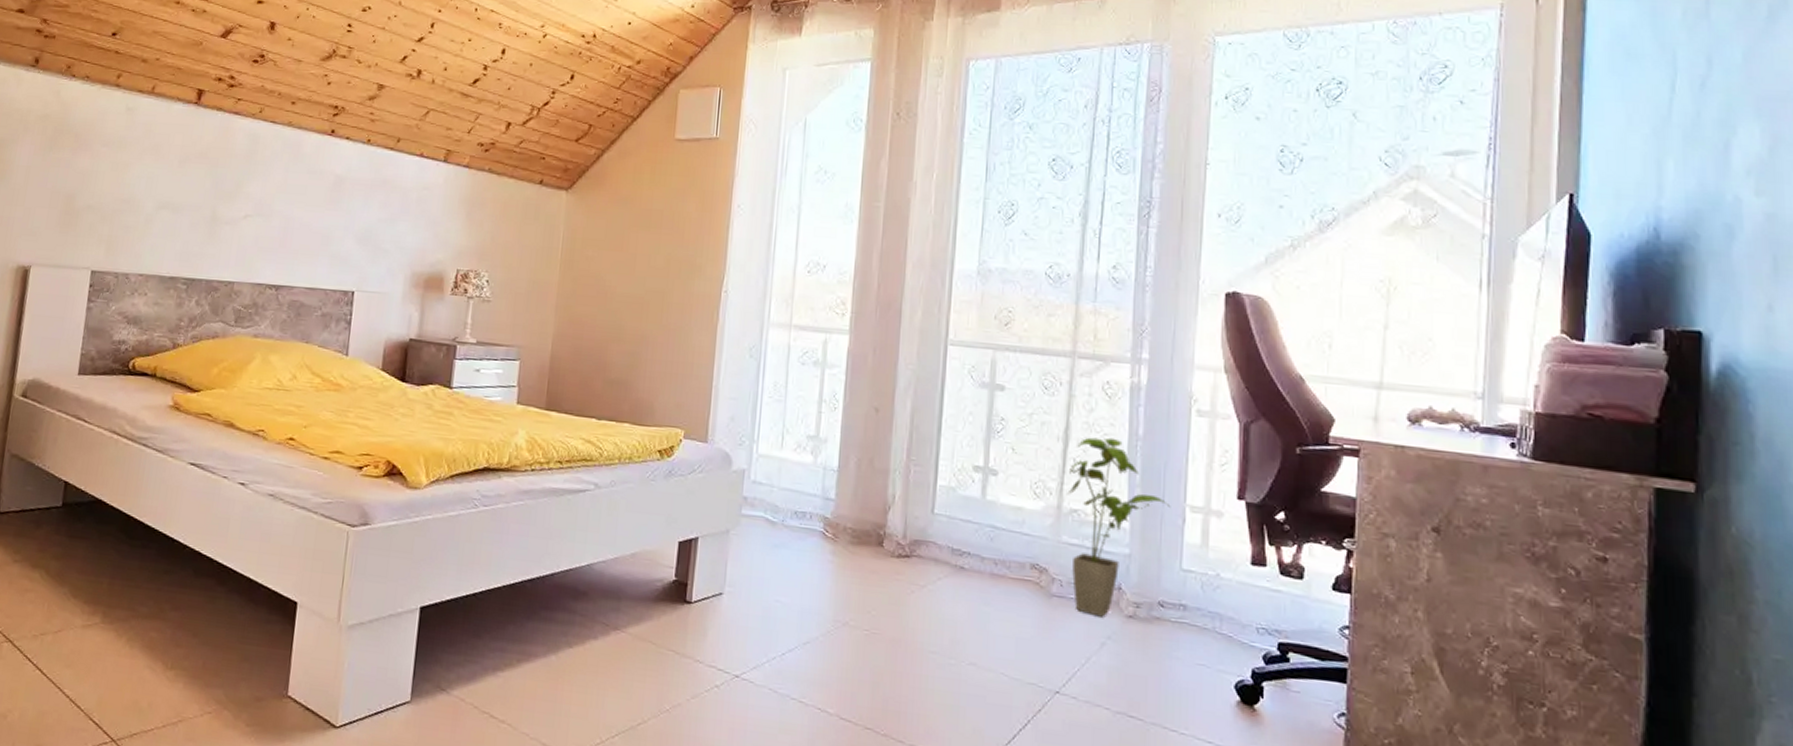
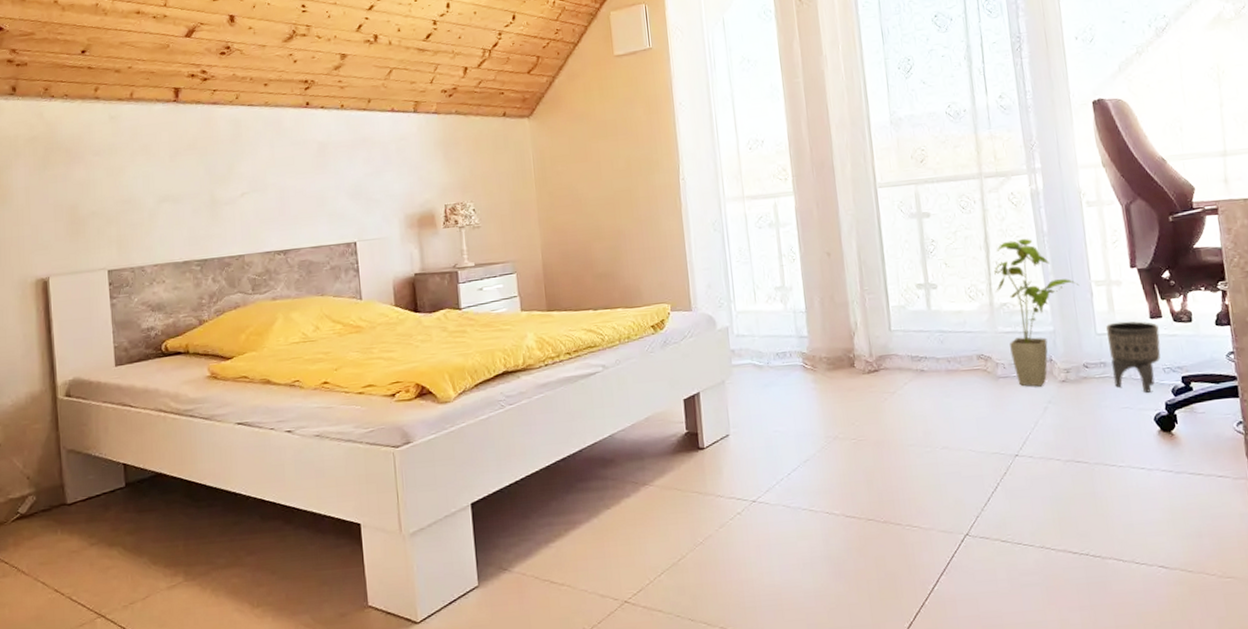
planter: none [1192,560,1260,653] -> present [1106,321,1161,393]

